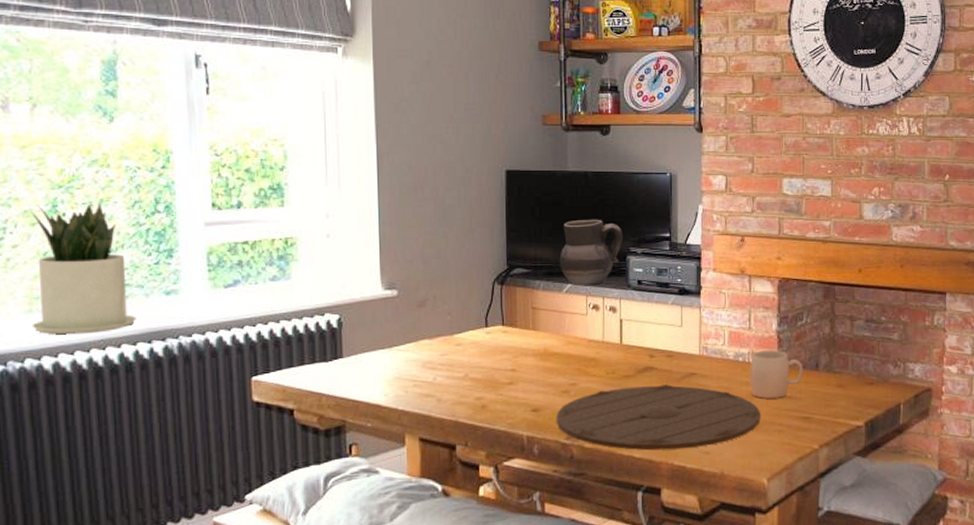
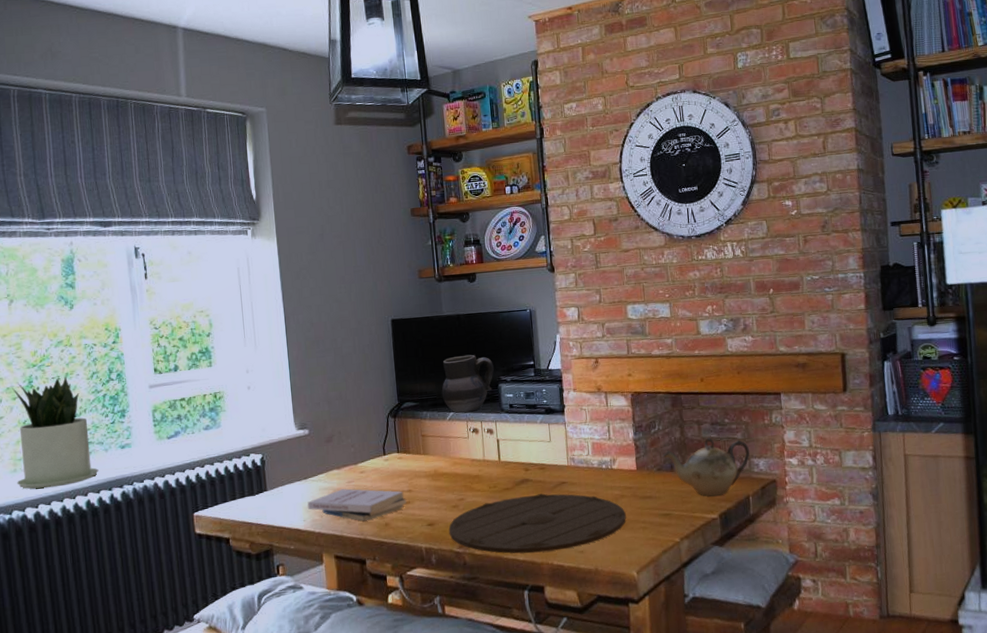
books: none [391,362,509,401] -> present [307,488,407,522]
mug: present [750,349,803,399] -> none [612,456,660,500]
teapot: none [807,336,906,401] -> present [661,437,750,496]

